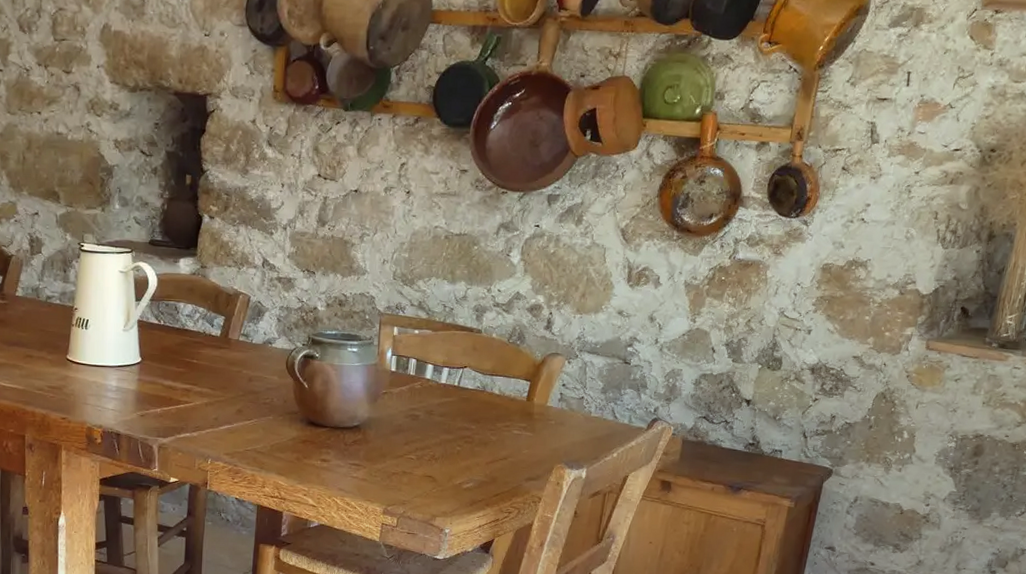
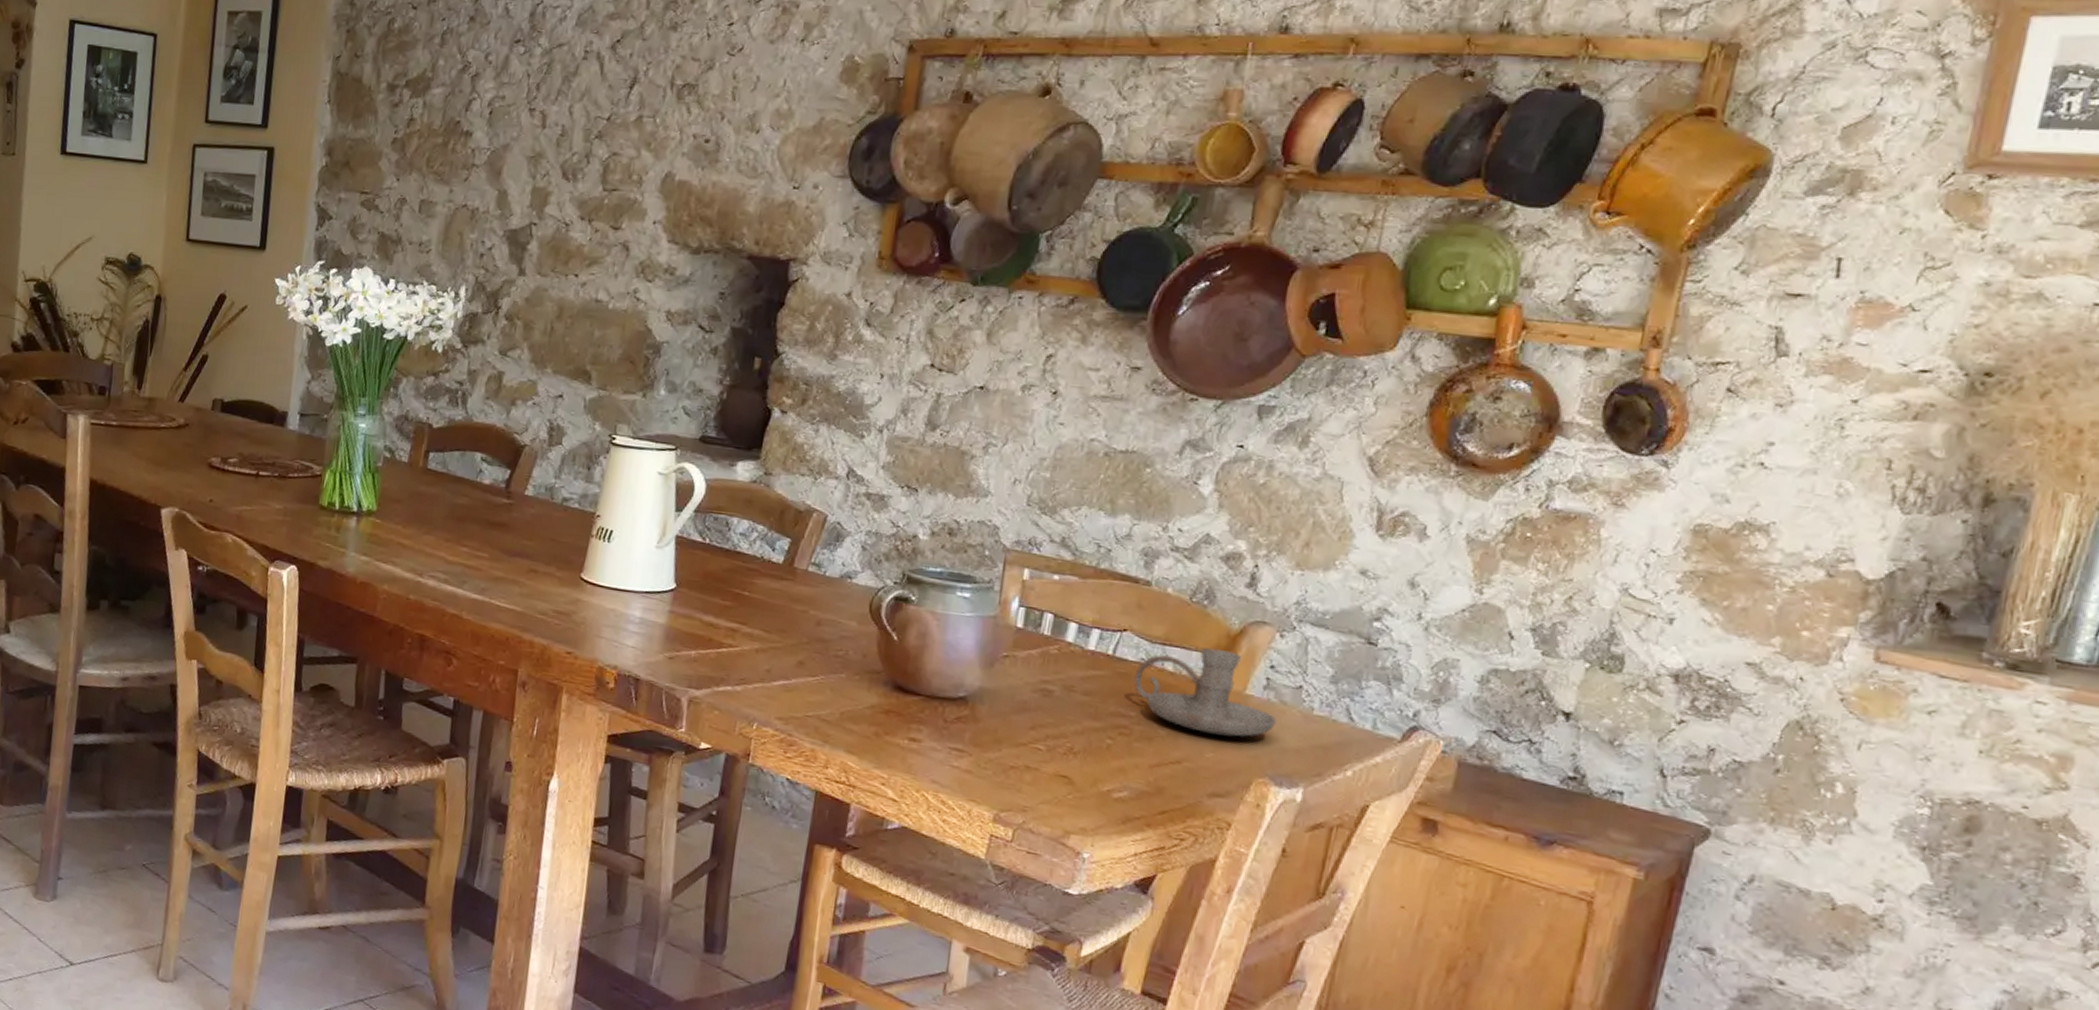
candle holder: none [473,375,568,437] -> present [1133,648,1277,737]

